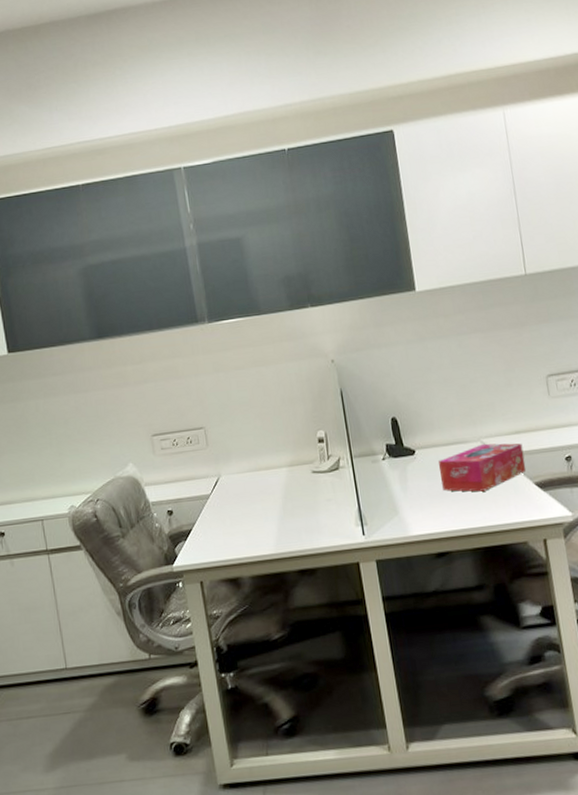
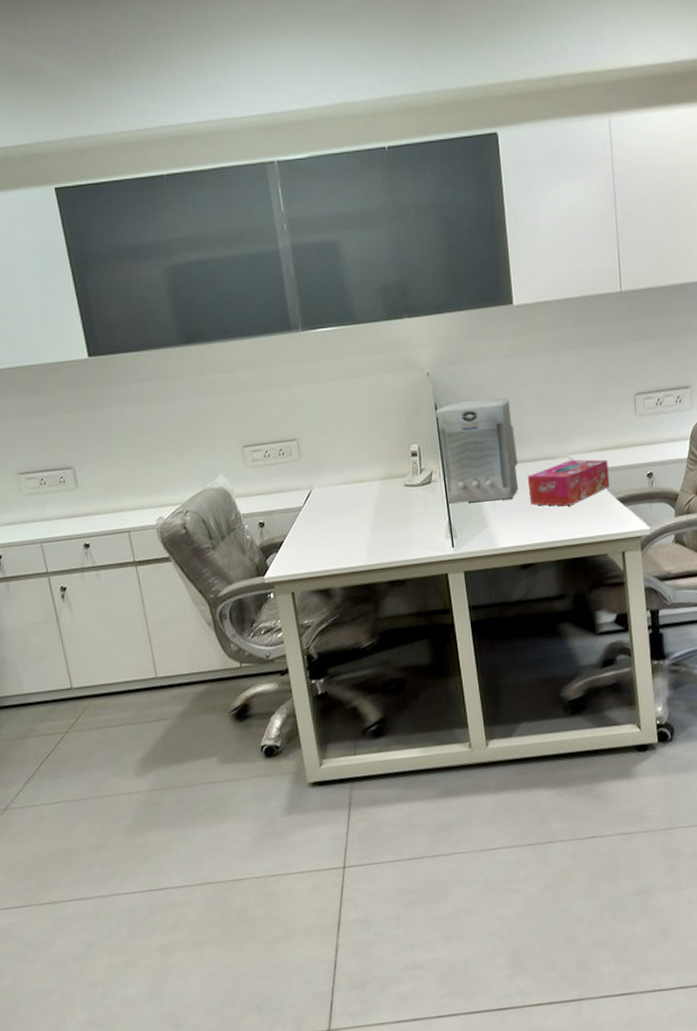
speaker: none [340,382,429,490] -> present [435,397,518,504]

